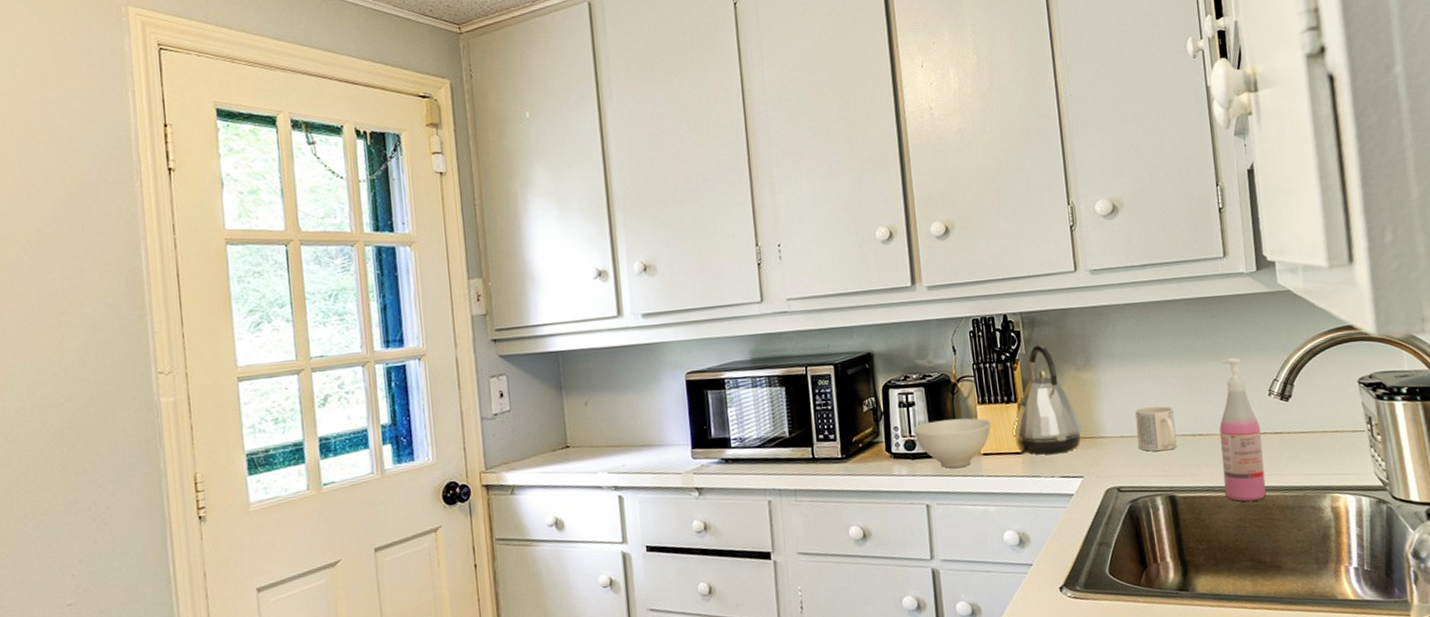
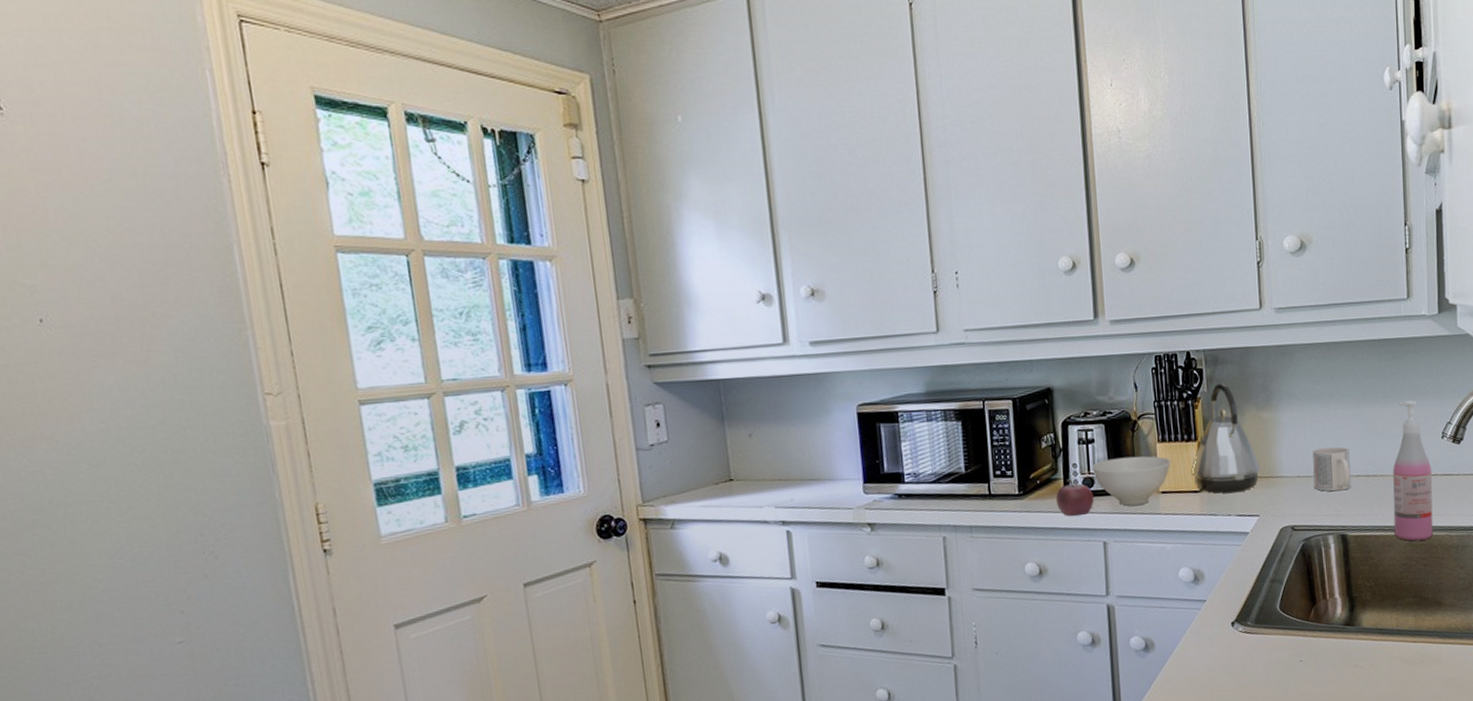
fruit: none [878,442,916,480] -> present [1055,479,1094,517]

